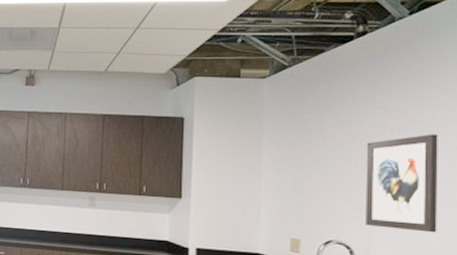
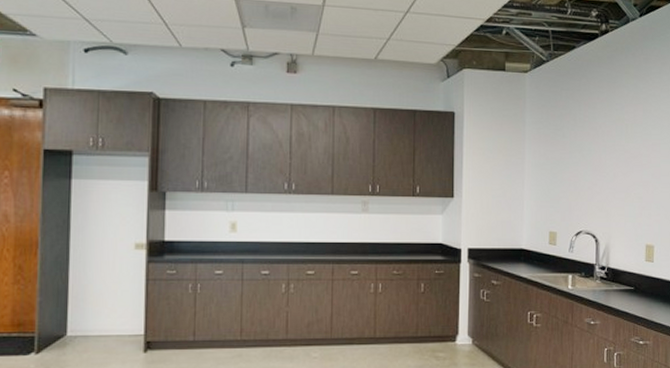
wall art: present [366,134,438,233] -> none [607,128,659,218]

